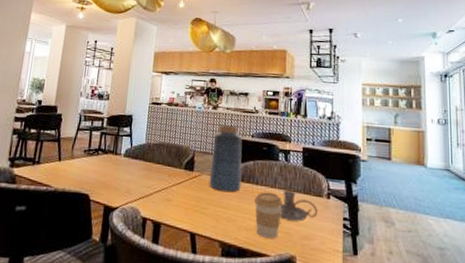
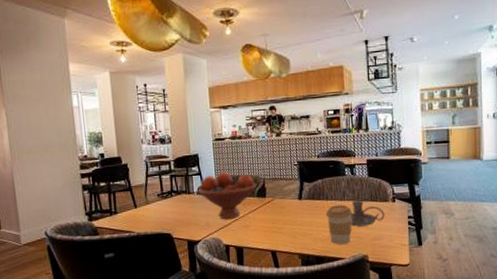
fruit bowl: none [125,138,185,190] -> present [198,172,256,220]
vase: present [209,124,243,193] -> none [280,149,313,212]

